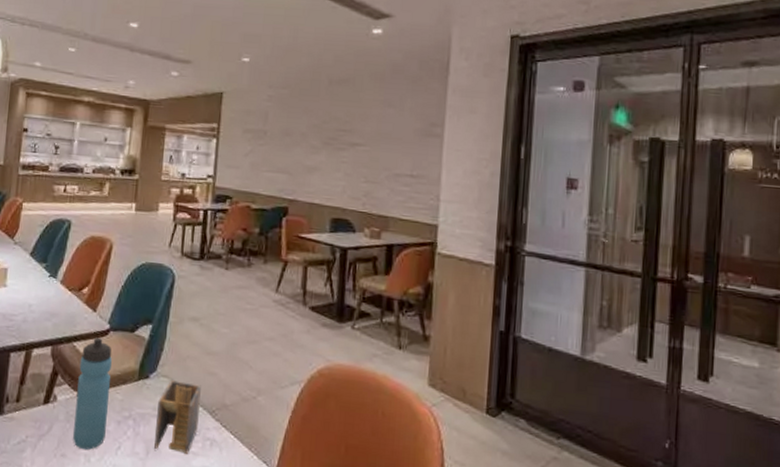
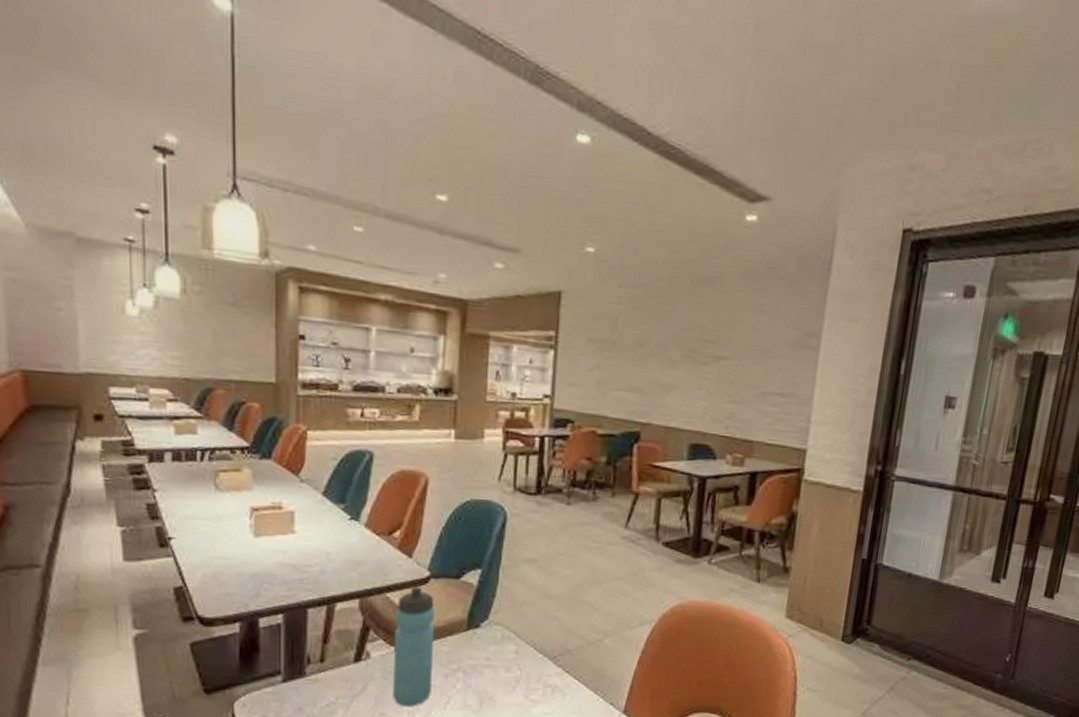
napkin holder: present [154,380,201,454] -> none [489,628,541,702]

